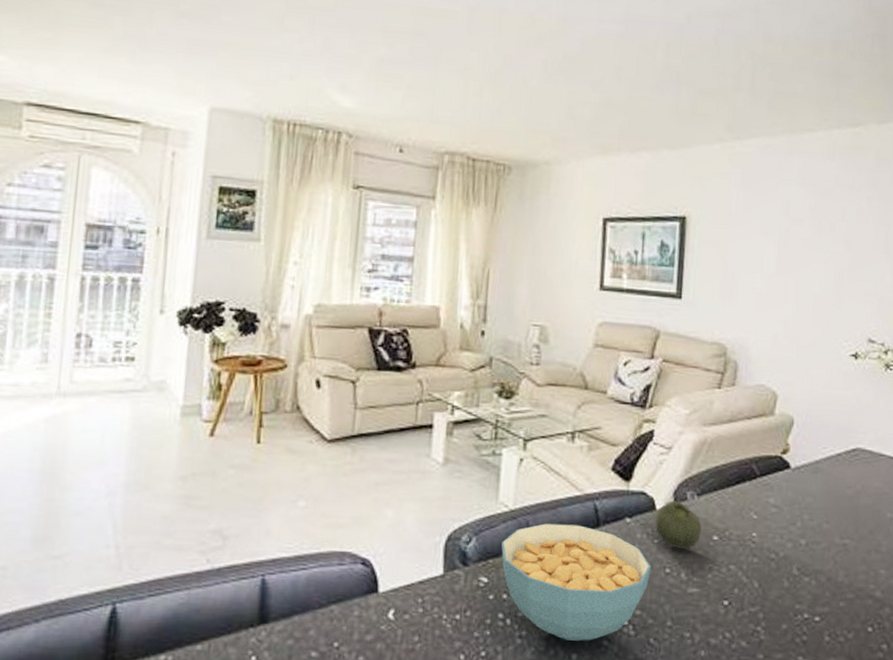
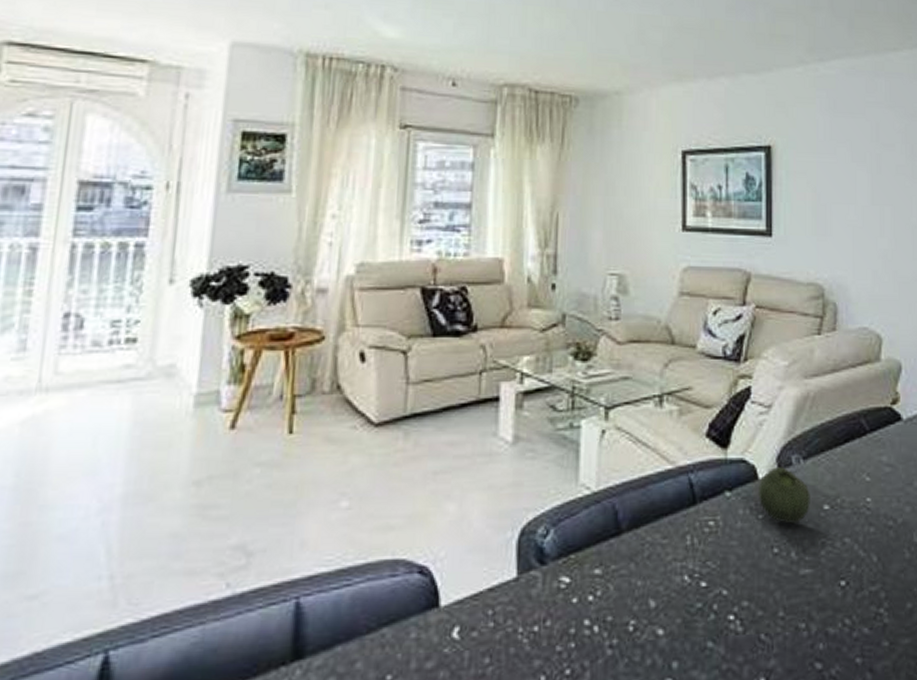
cereal bowl: present [501,523,651,641] -> none [584,504,757,646]

